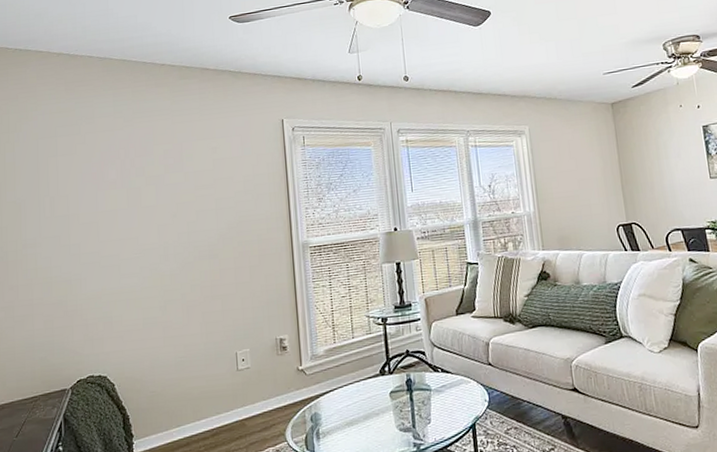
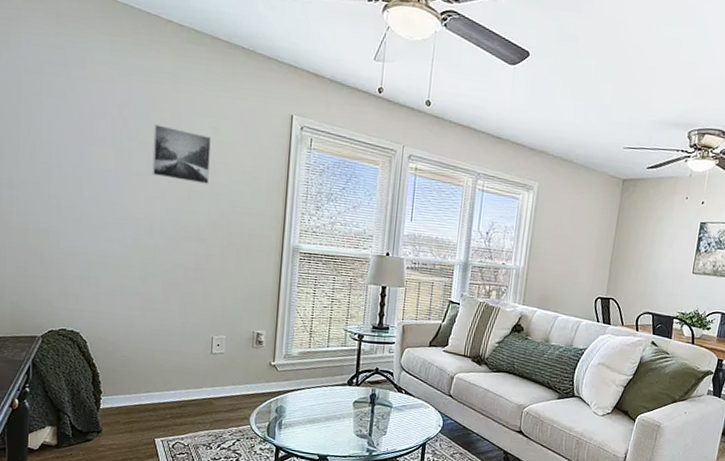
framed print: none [159,156,214,205] -> present [152,124,211,184]

